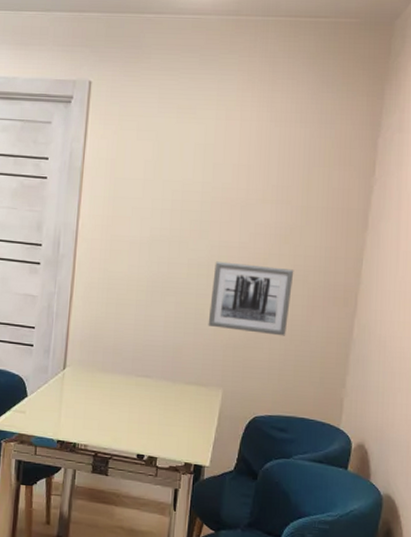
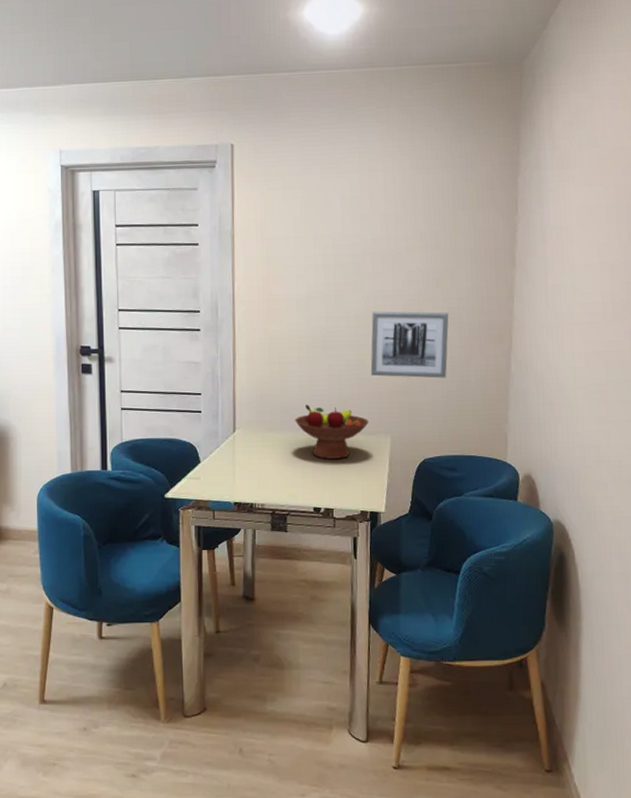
fruit bowl: none [126,349,201,408] -> present [295,404,369,459]

